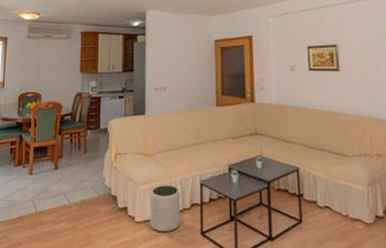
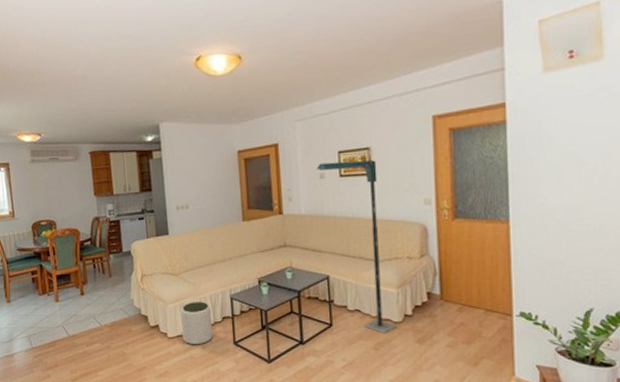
floor lamp: none [286,56,369,236] -> present [316,160,398,334]

